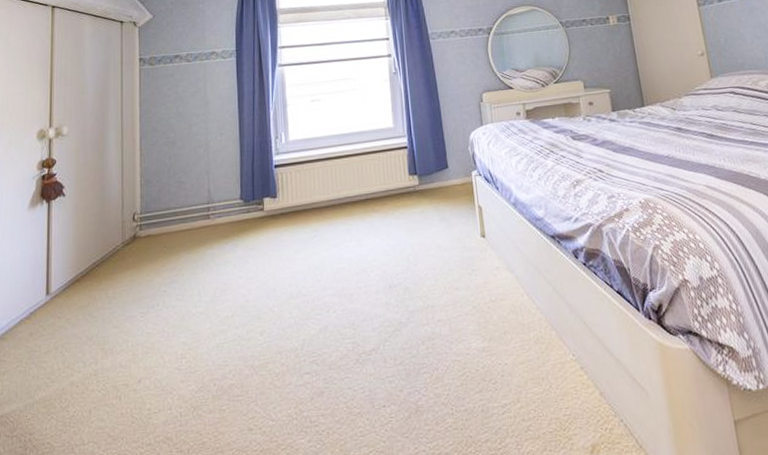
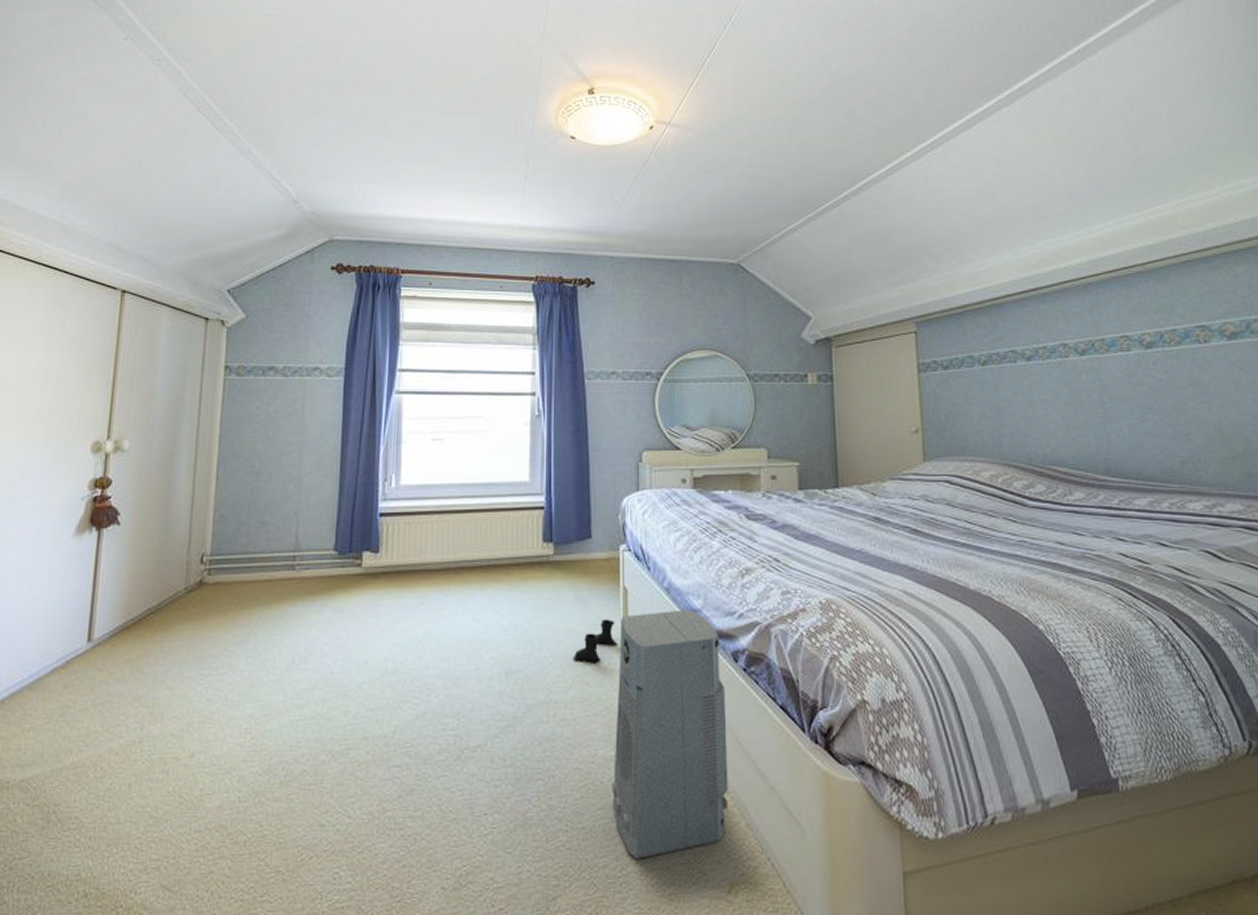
boots: none [443,233,479,272] -> present [573,619,618,664]
air purifier: none [479,219,584,432] -> present [612,609,729,859]

